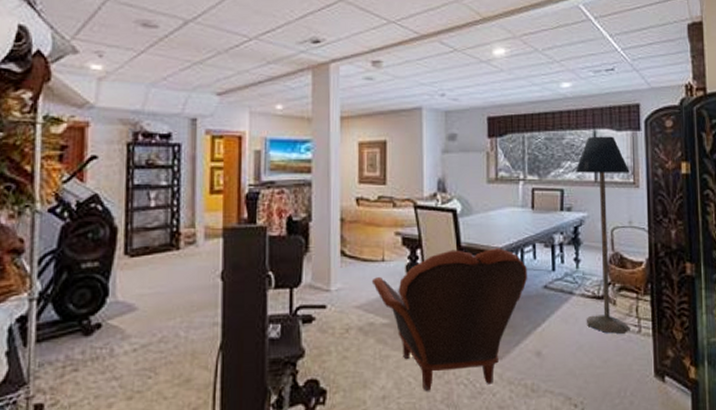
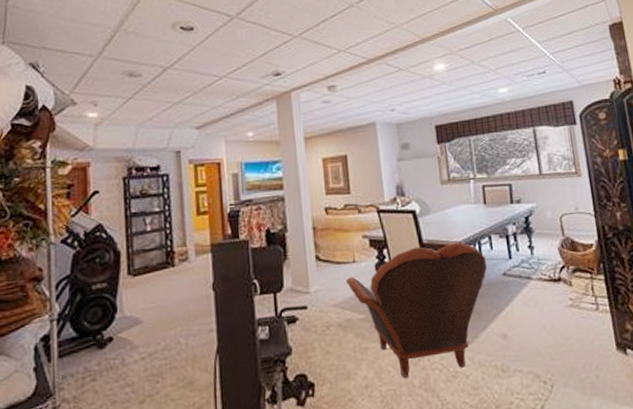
floor lamp: present [576,136,630,335] -> none [520,132,588,313]

